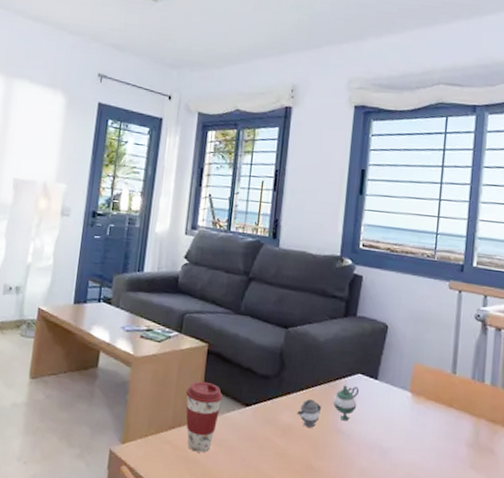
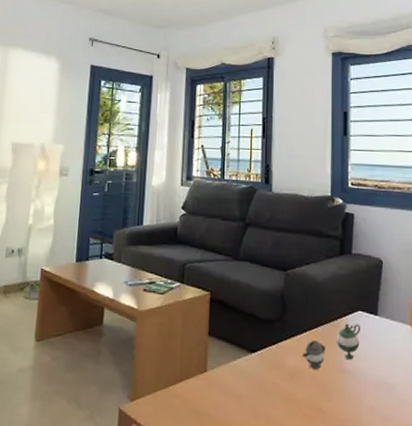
coffee cup: present [185,381,223,453] -> none [191,330,228,404]

